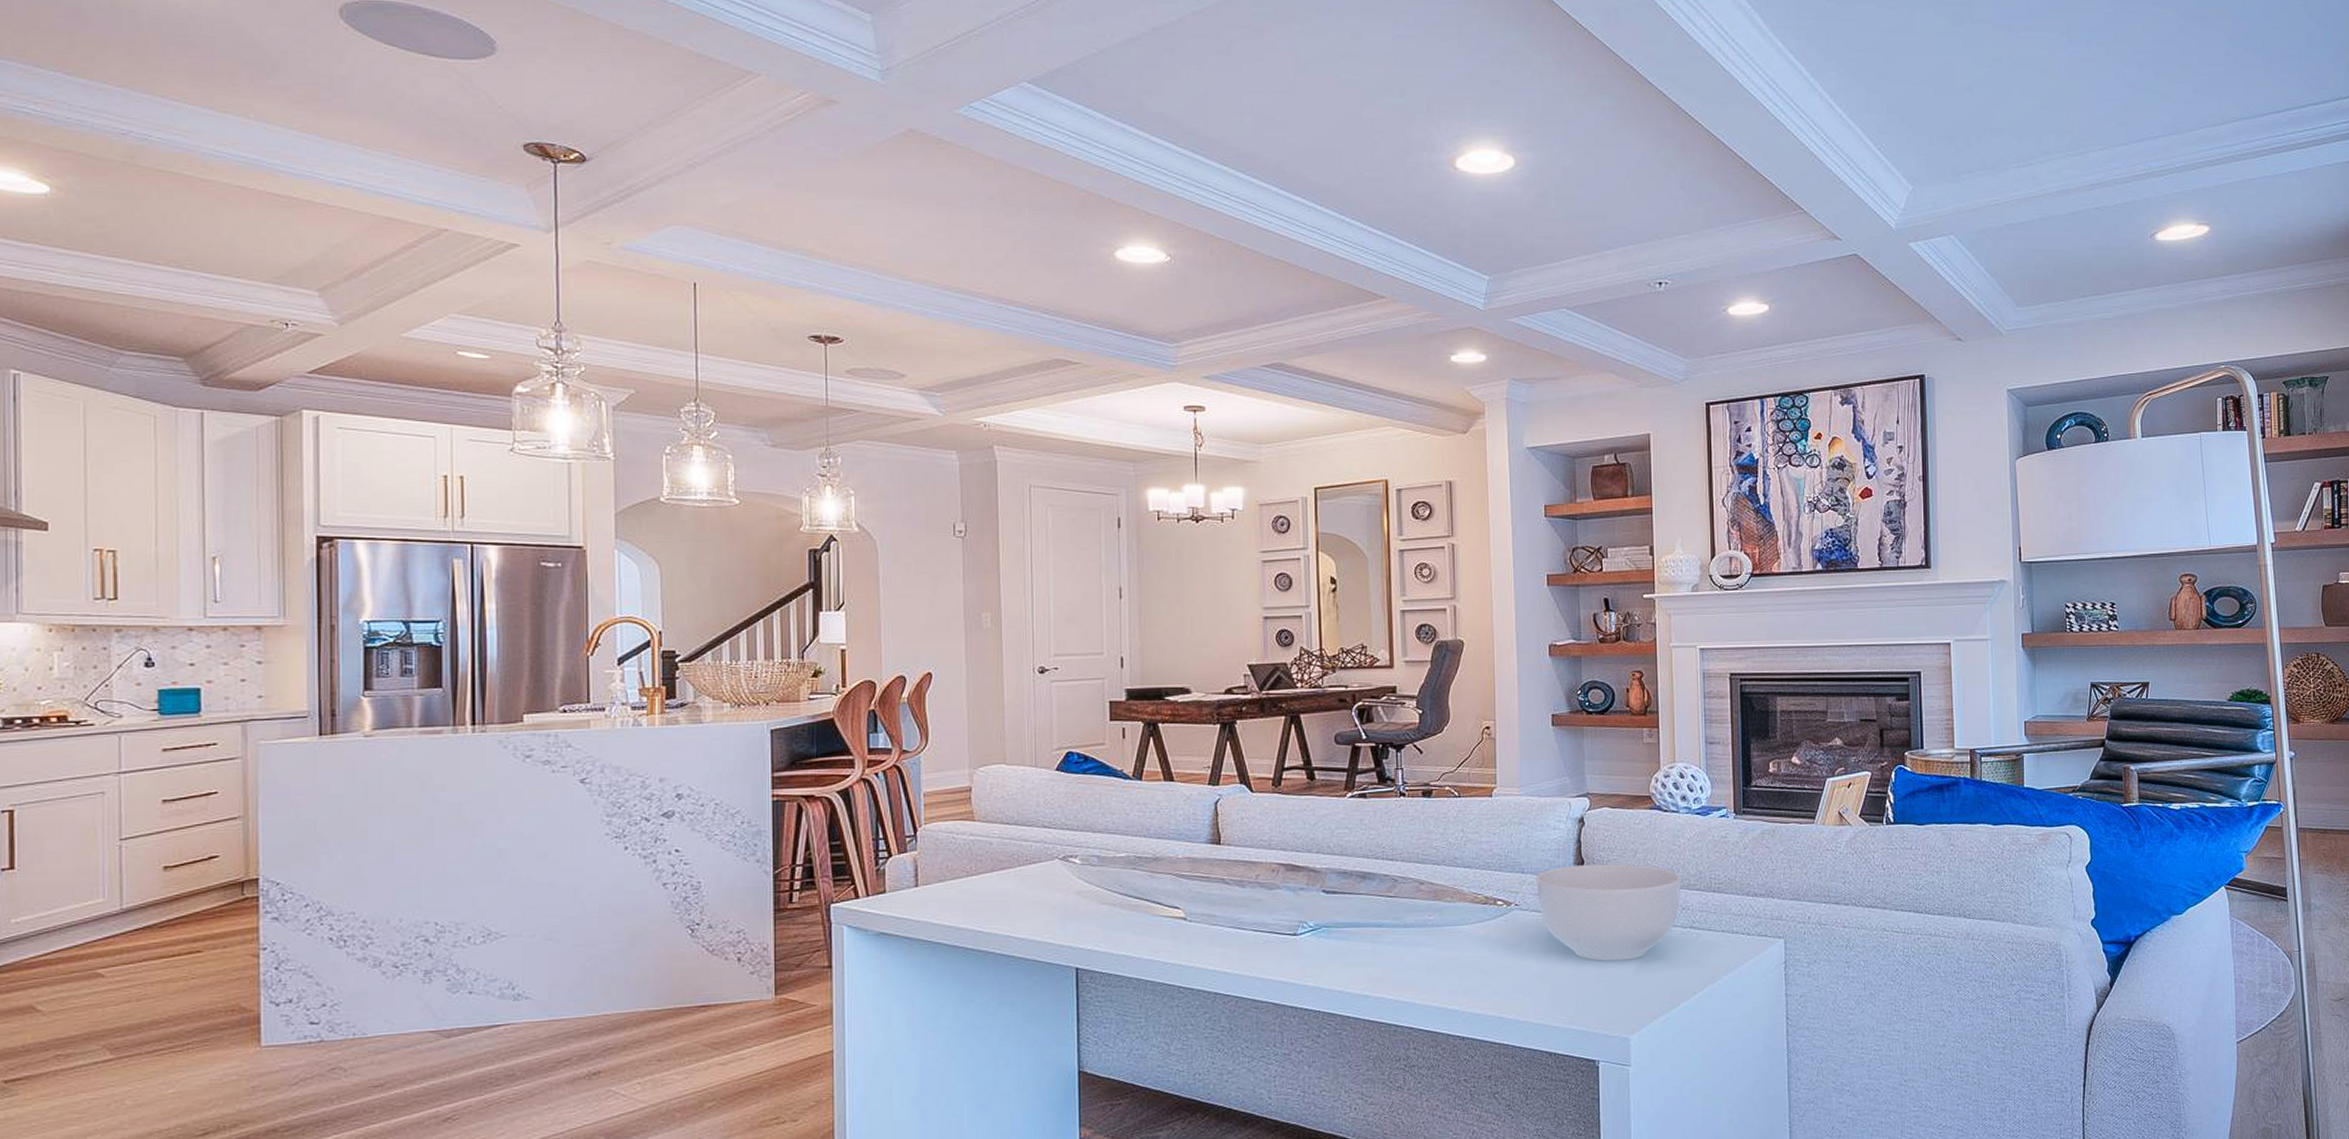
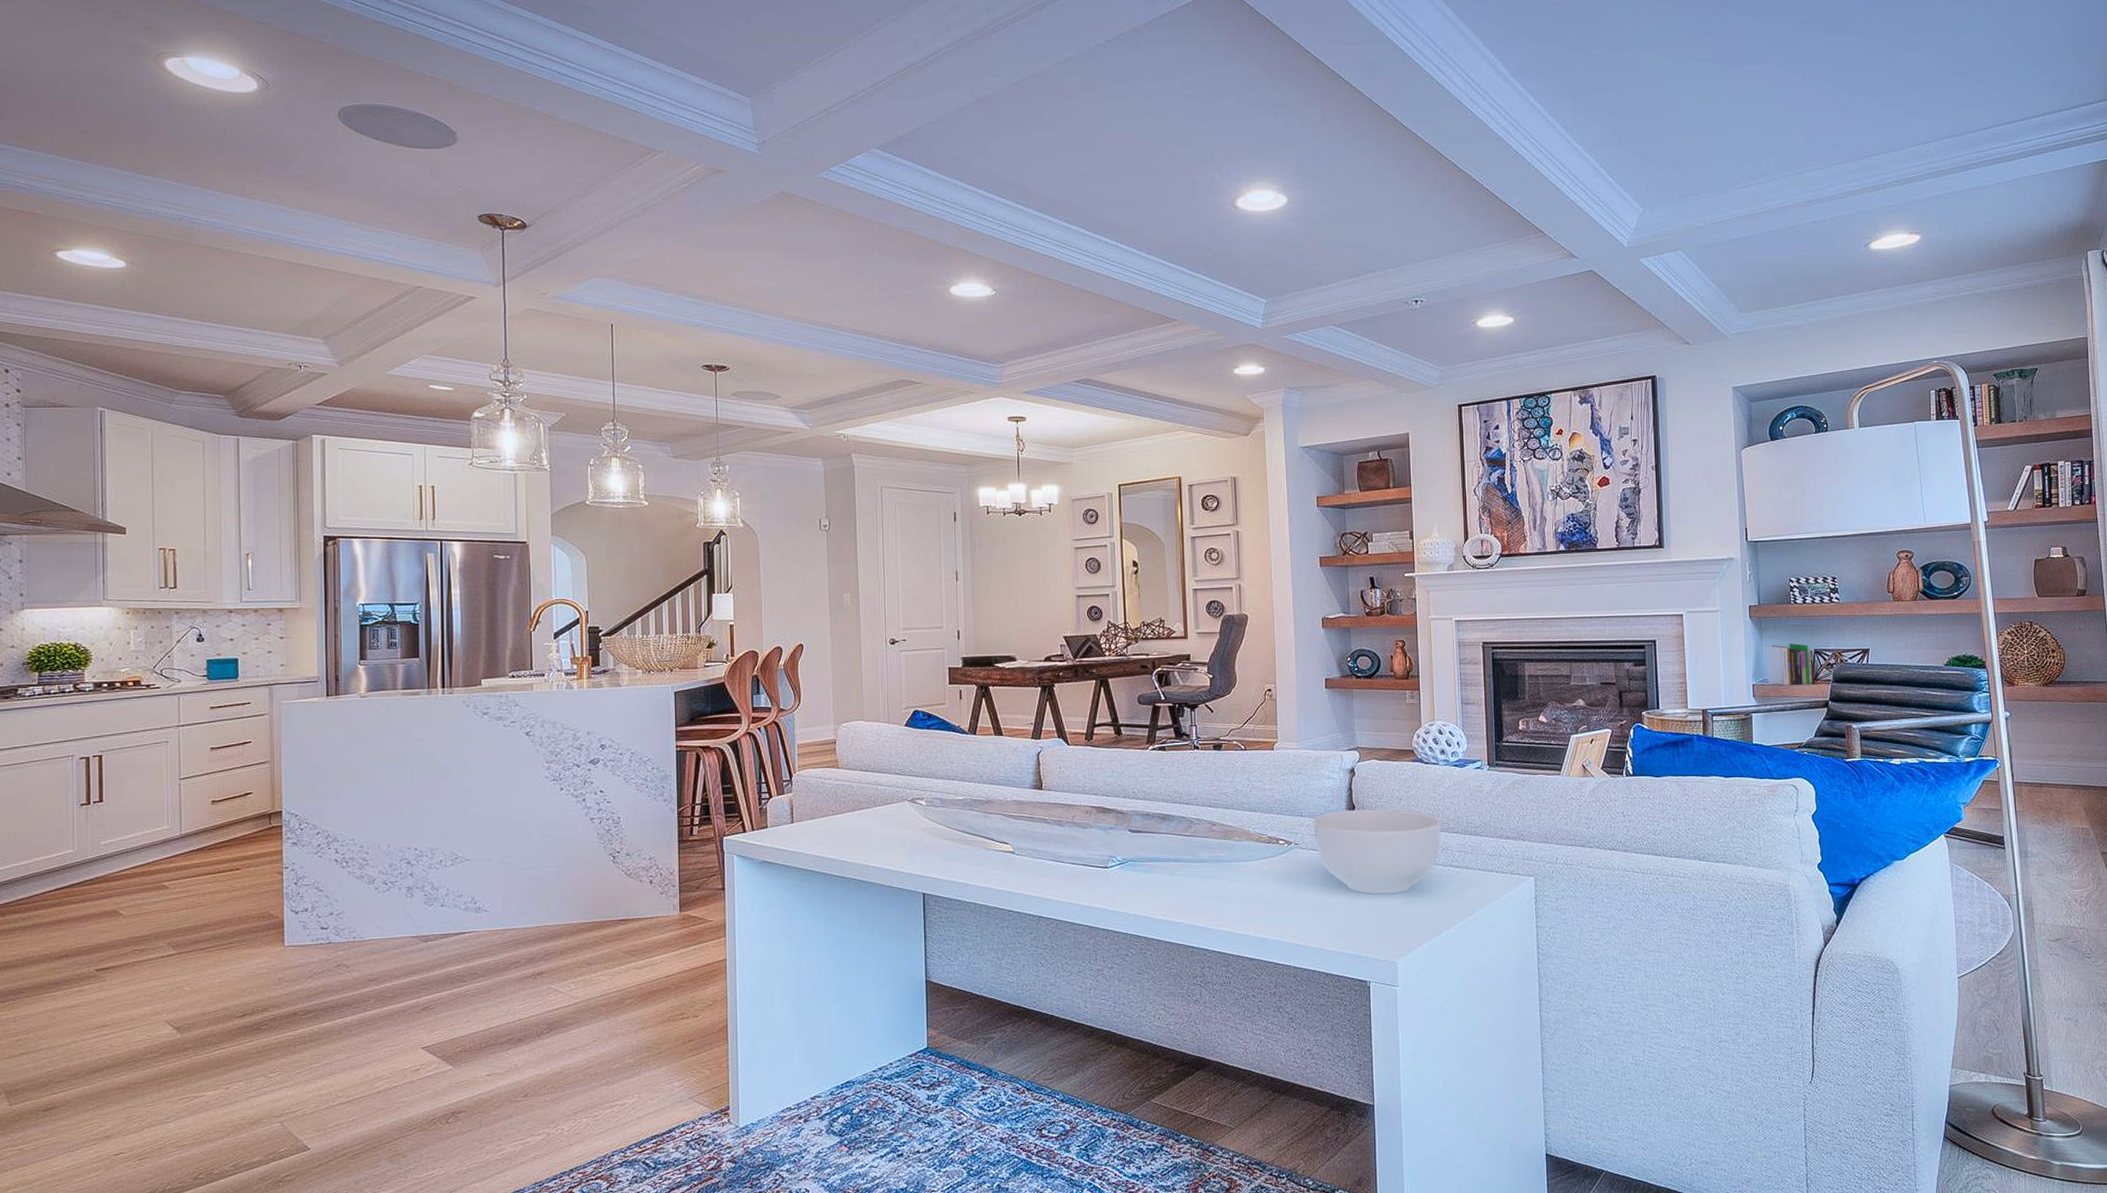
books: none [2039,675,2091,724] -> present [1766,643,1815,686]

